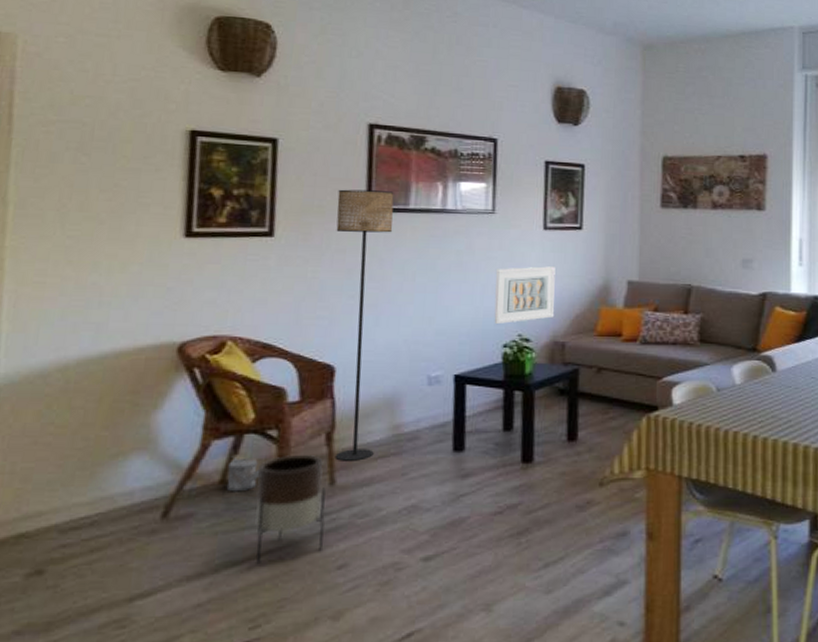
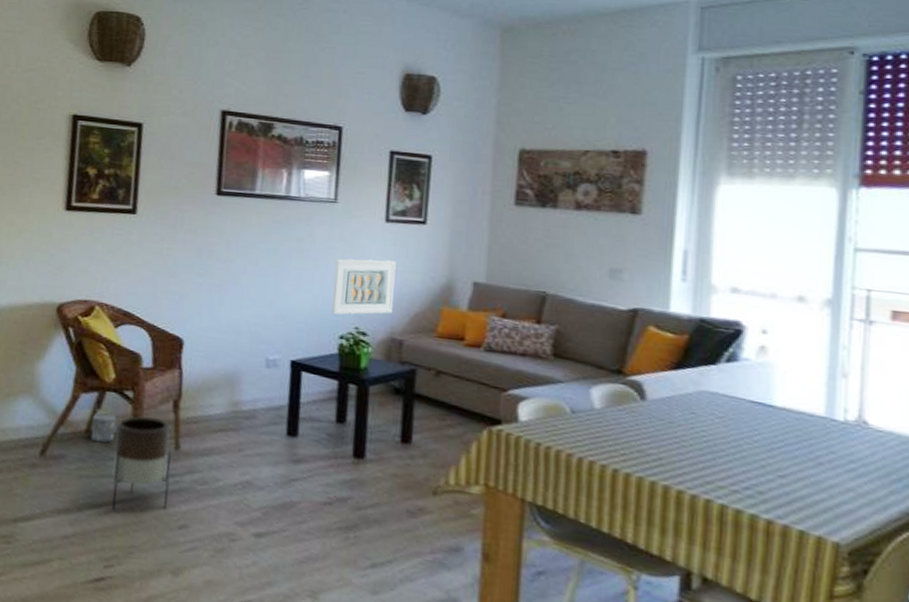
floor lamp: present [336,189,394,461] -> none [181,172,242,431]

